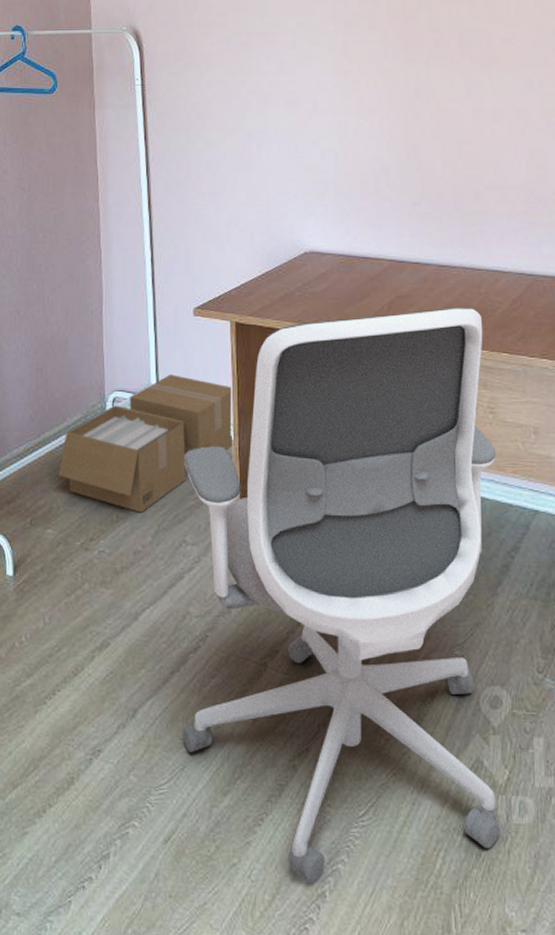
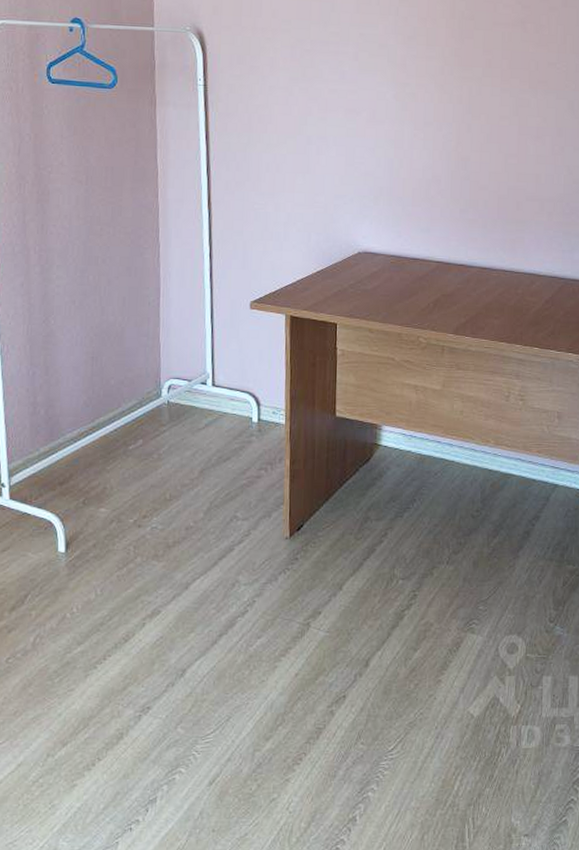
cardboard box: present [59,375,235,513] -> none [113,364,286,492]
office chair: present [183,306,501,884] -> none [229,305,524,810]

